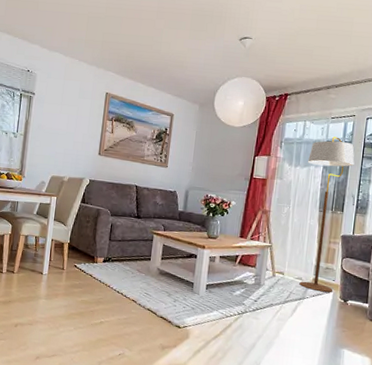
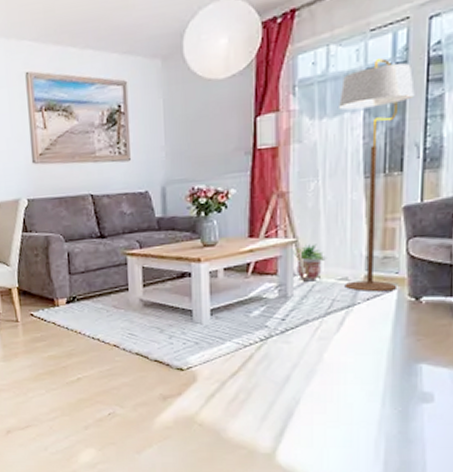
potted plant: none [268,249,290,276] -> present [293,244,327,280]

